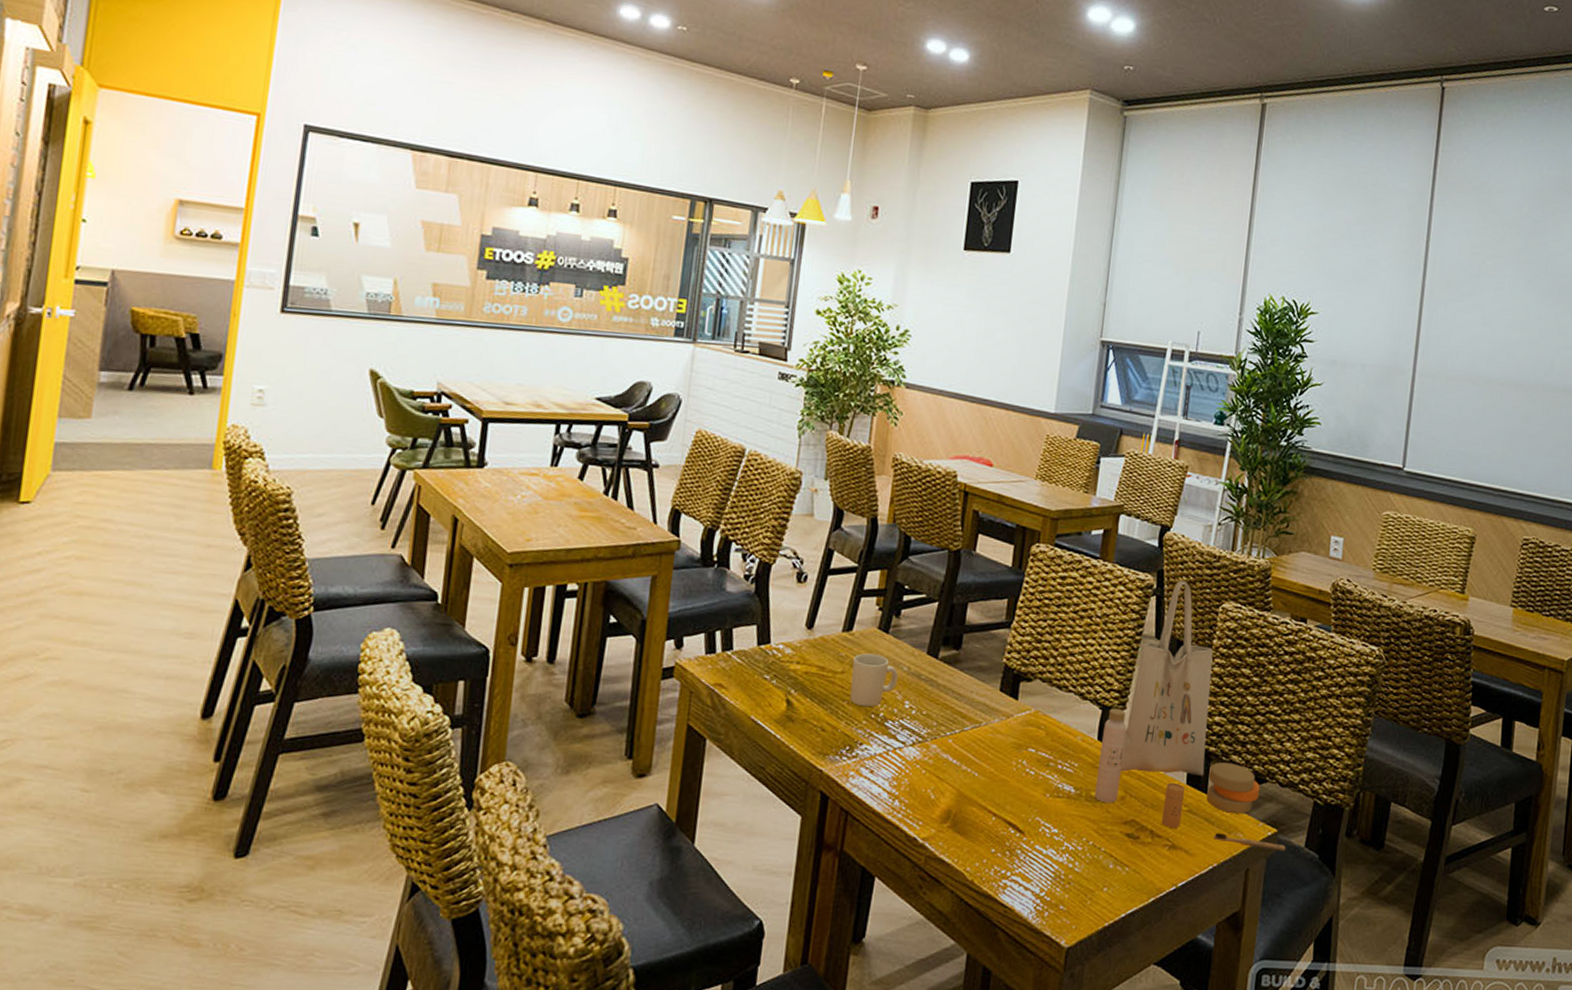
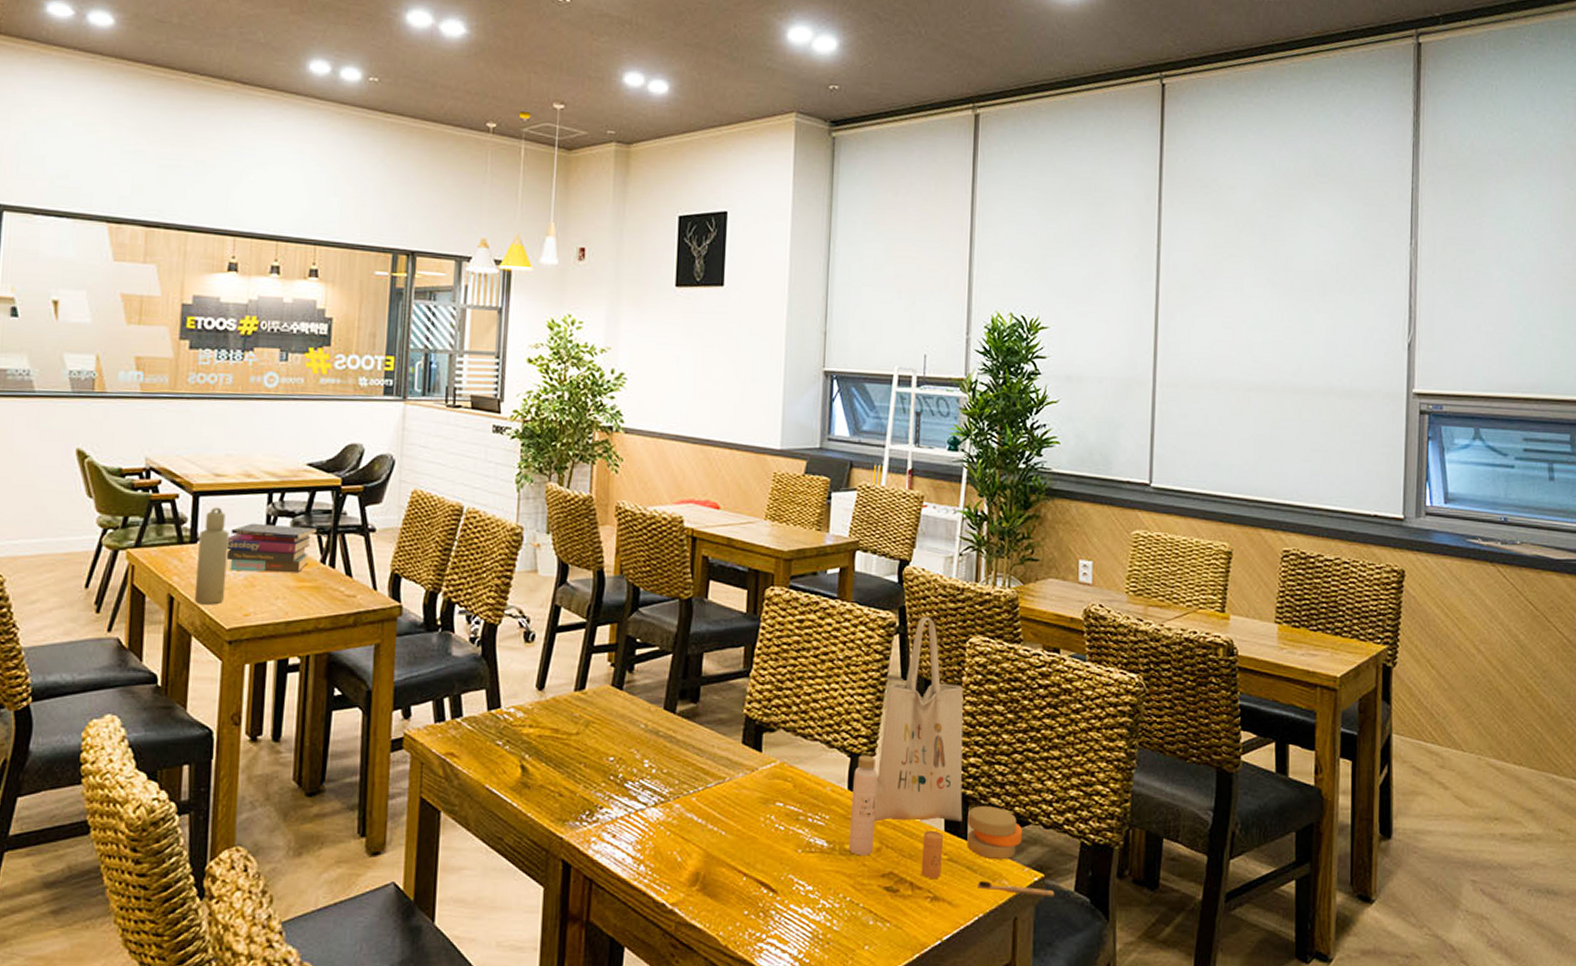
bottle: none [478,434,516,528] -> present [194,507,229,605]
books: none [511,452,601,503] -> present [226,523,316,573]
mug: present [850,653,898,708] -> none [586,712,635,769]

